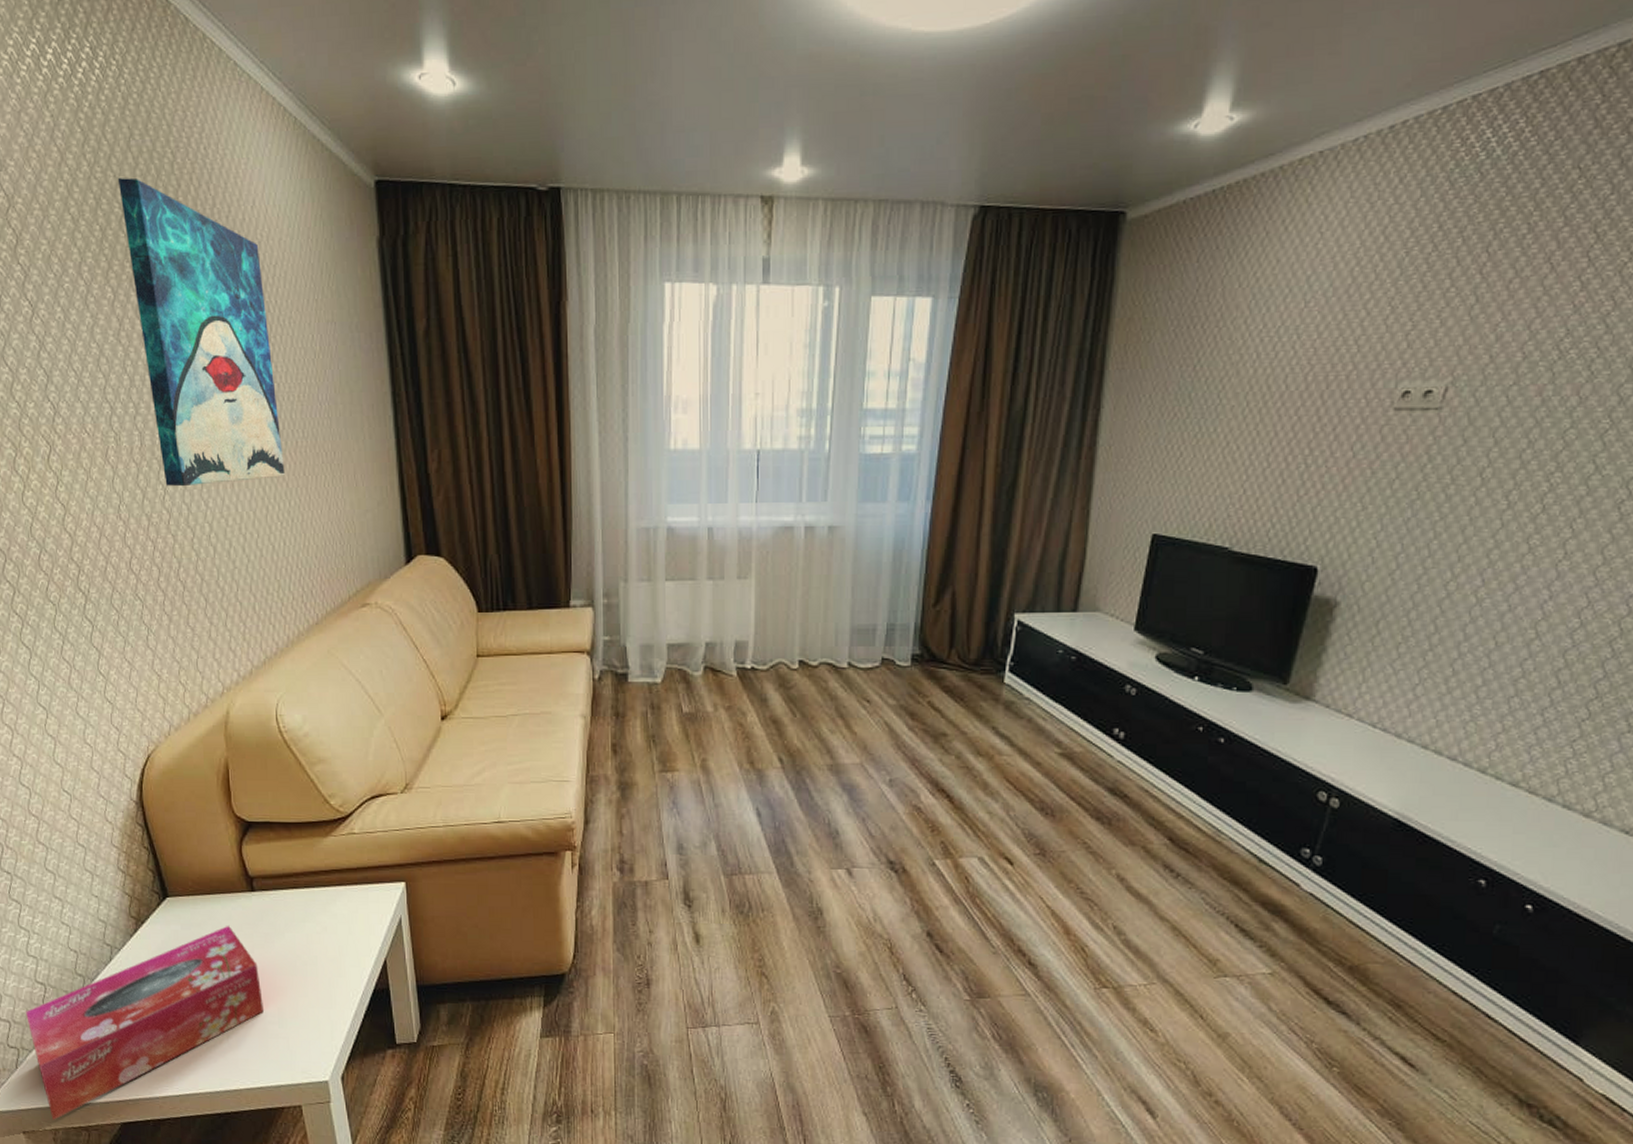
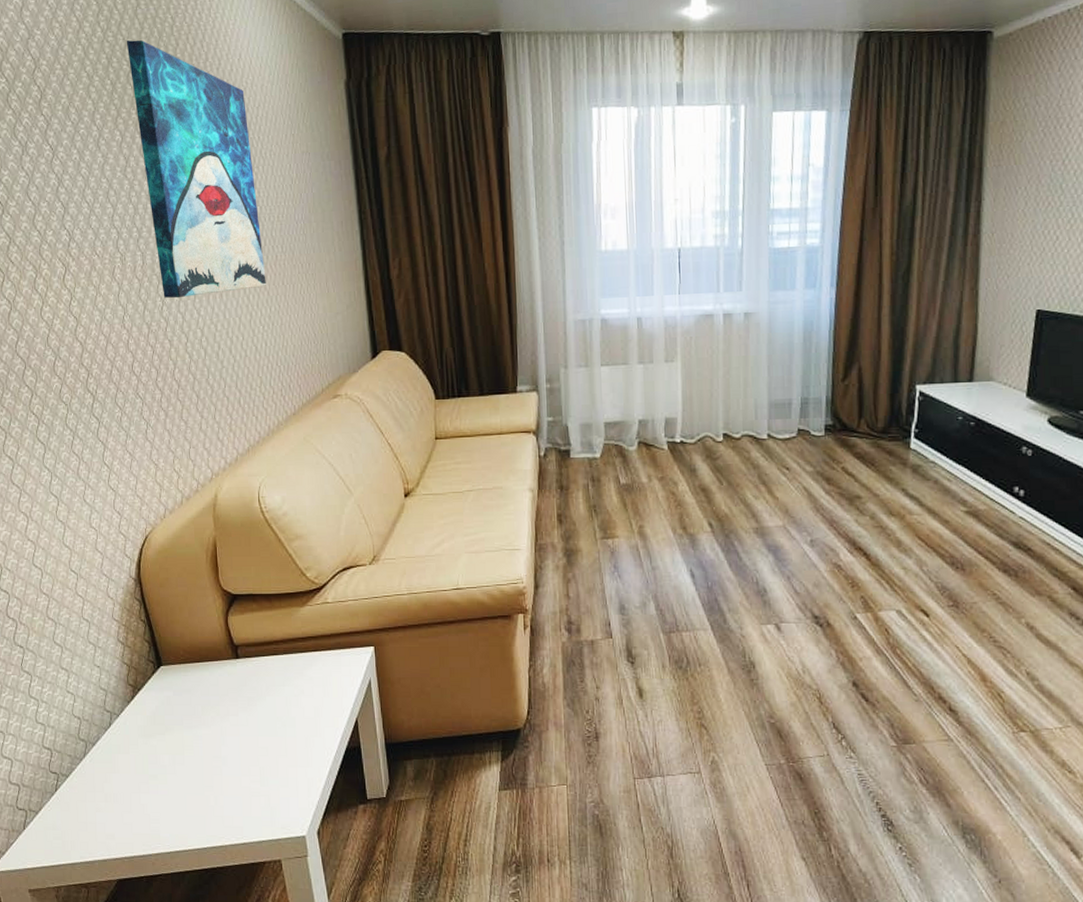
tissue box: present [25,925,265,1120] -> none [33,690,248,878]

